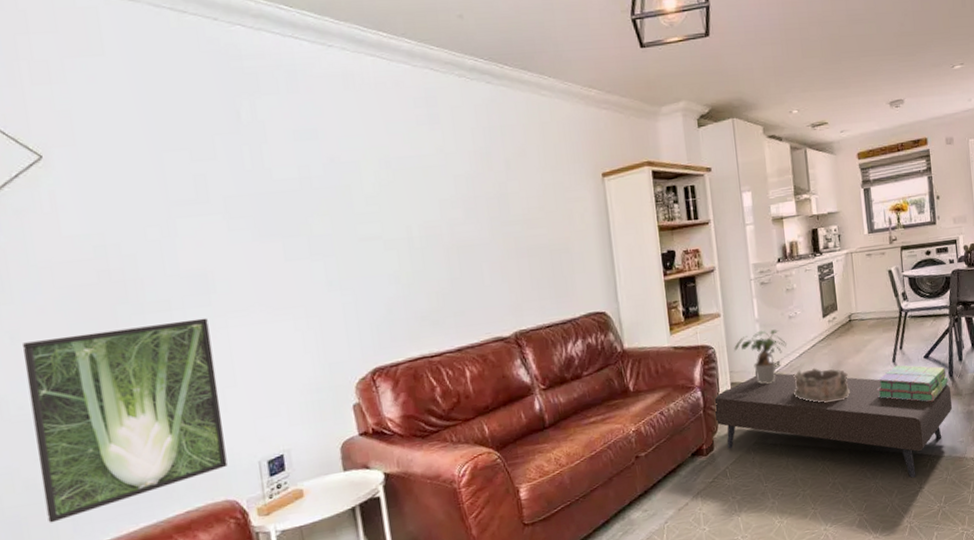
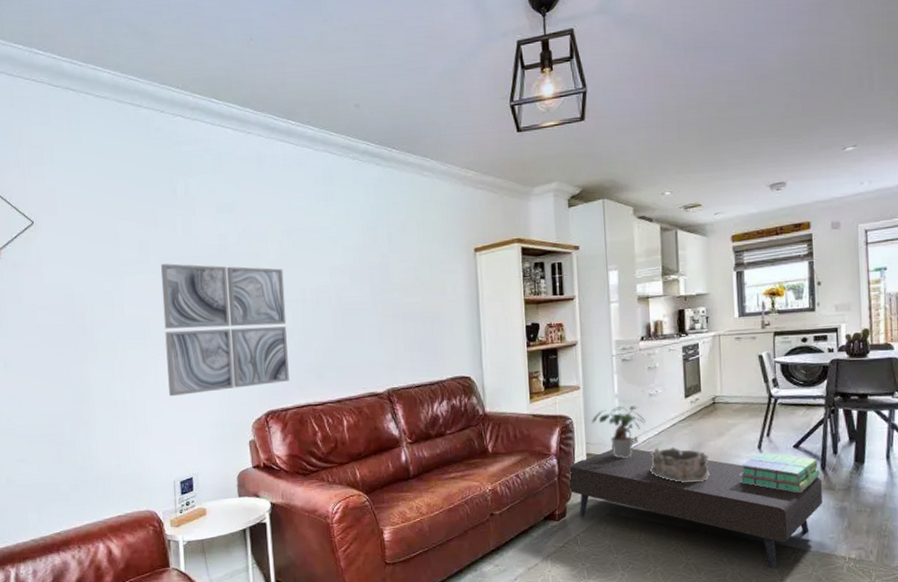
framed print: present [22,317,228,523] -> none [12,358,150,512]
wall art: none [225,202,398,362] -> present [161,263,289,397]

